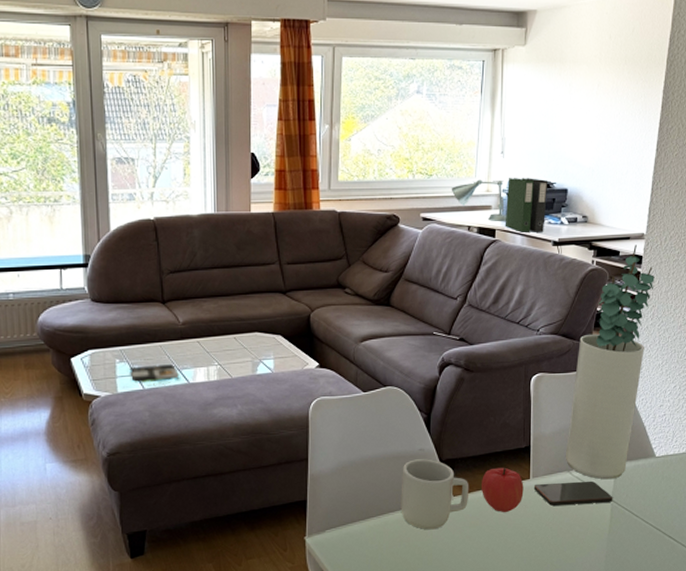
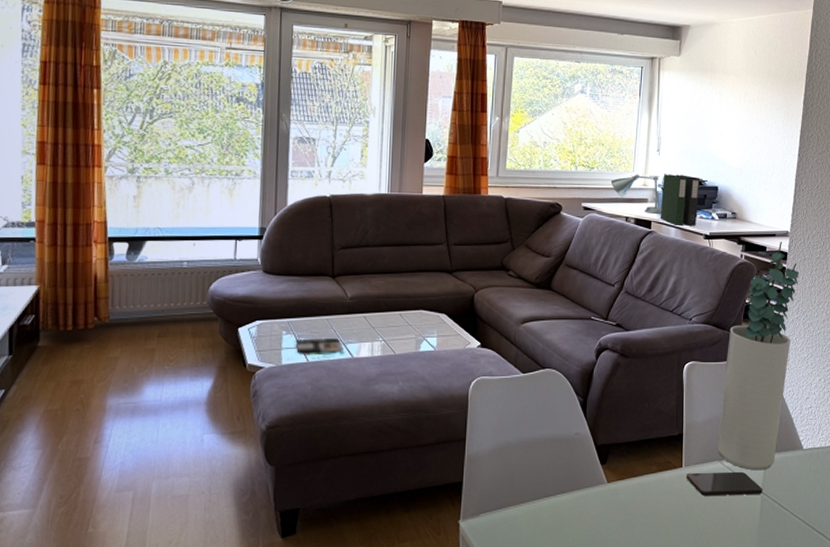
mug: present [401,459,470,530] -> none [555,443,624,517]
fruit: present [482,467,524,513] -> none [635,454,676,502]

